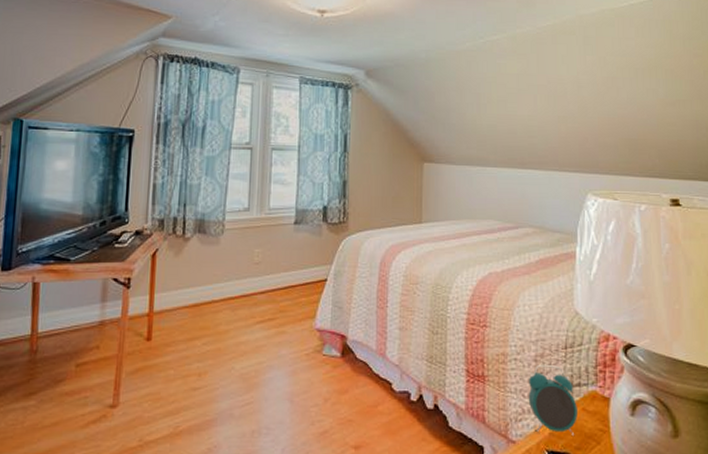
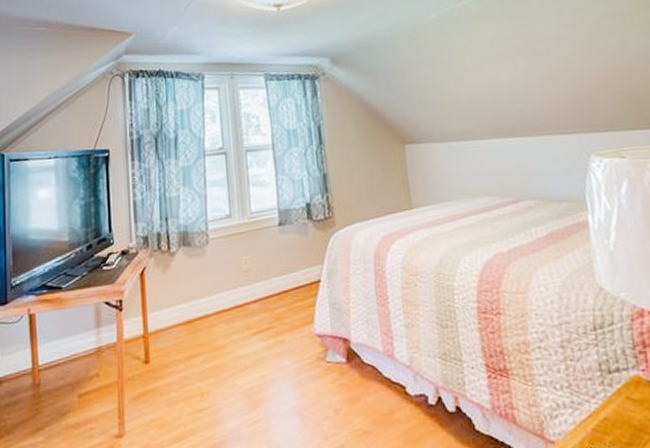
alarm clock: present [528,364,577,437] -> none [558,350,623,431]

